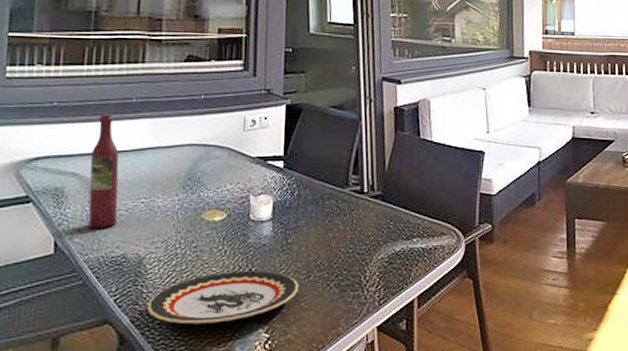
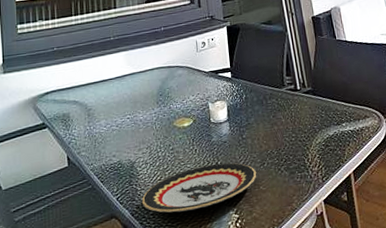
wine bottle: present [88,114,120,229] -> none [85,51,111,144]

